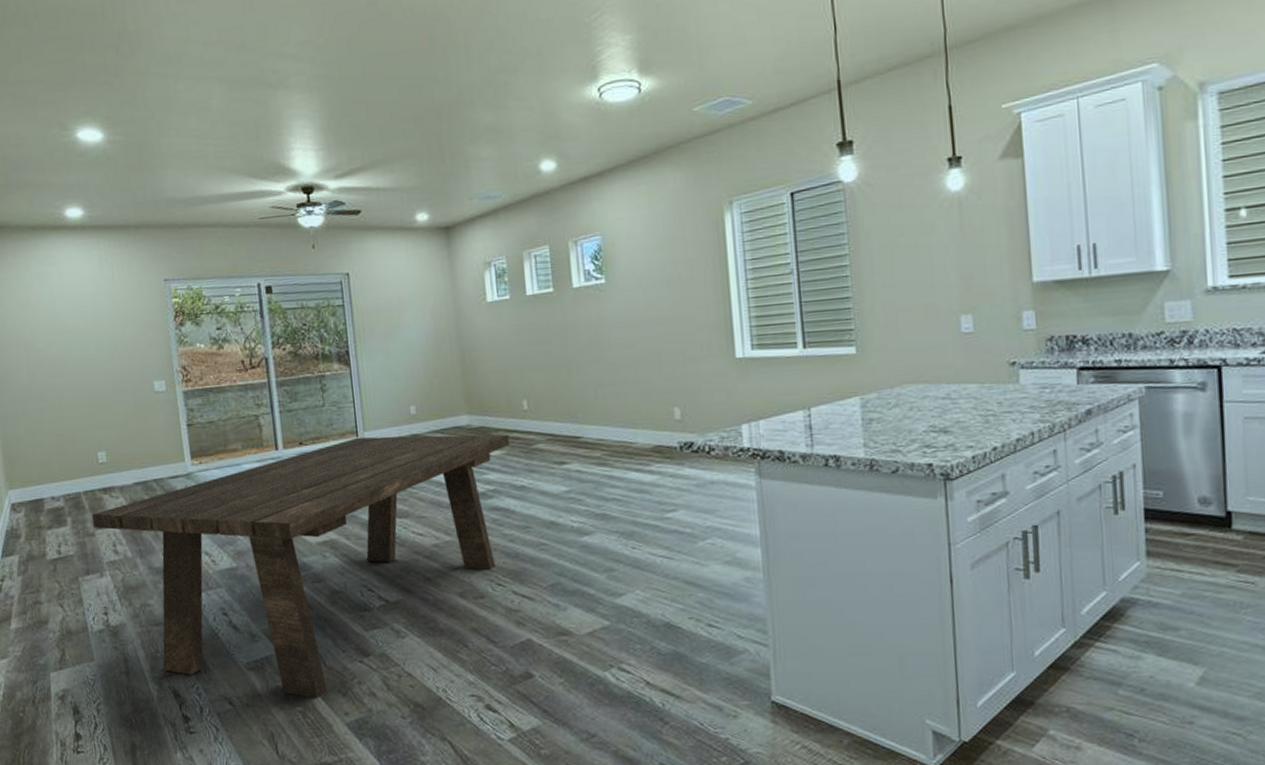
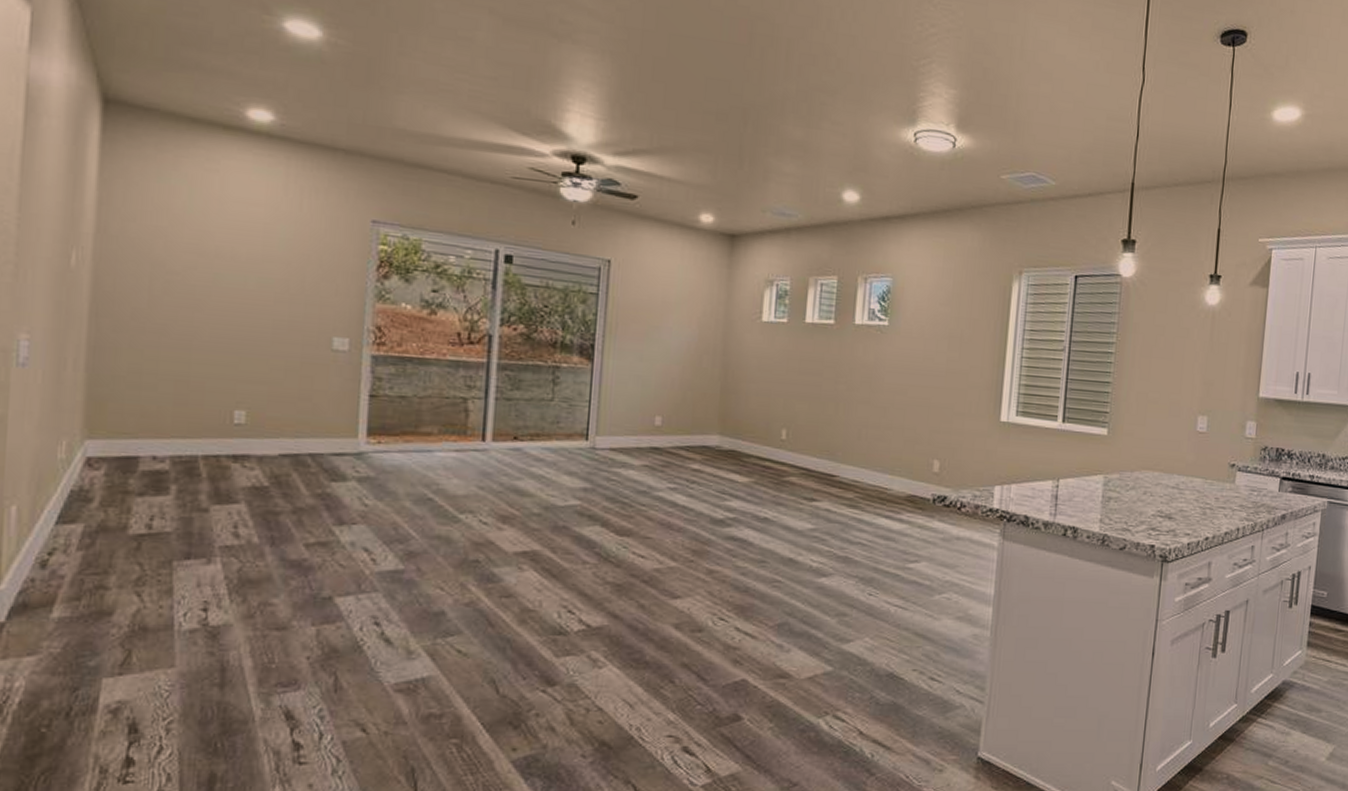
dining table: present [92,434,510,699] -> none [209,441,761,731]

